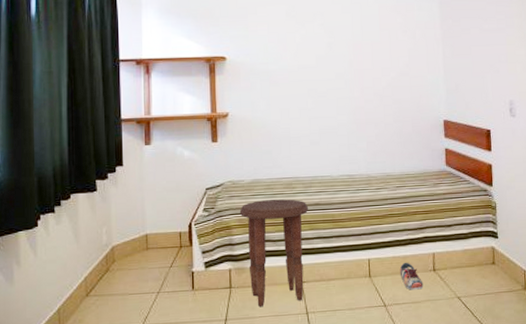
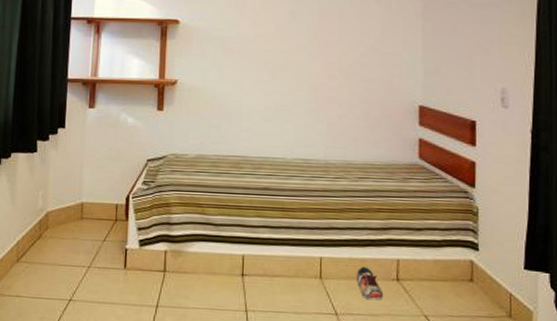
side table: present [239,199,309,308] -> none [180,178,257,298]

